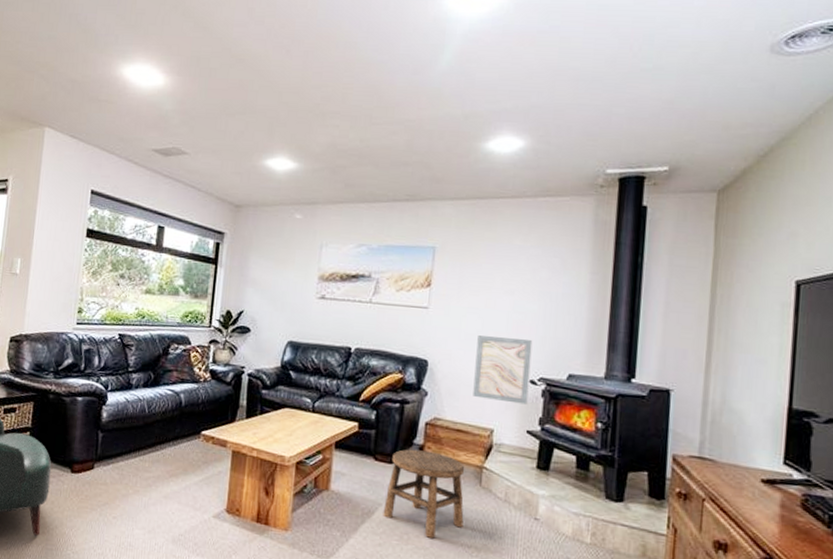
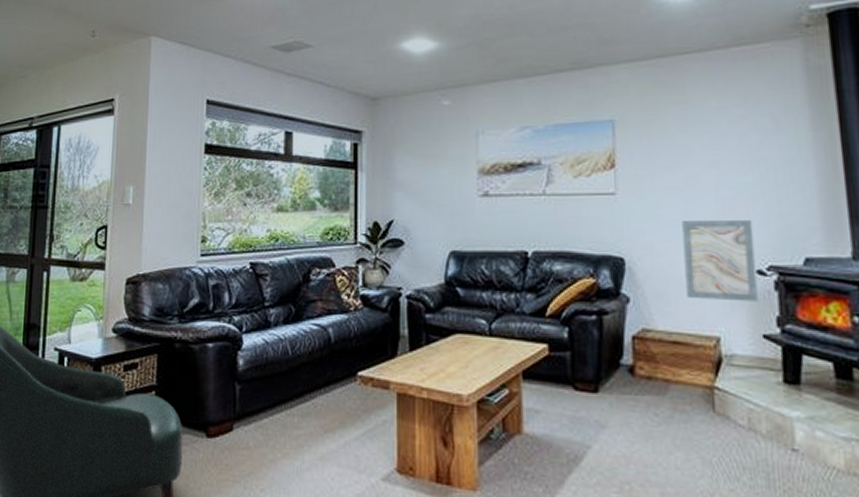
stool: present [383,449,465,539] -> none [594,372,700,487]

